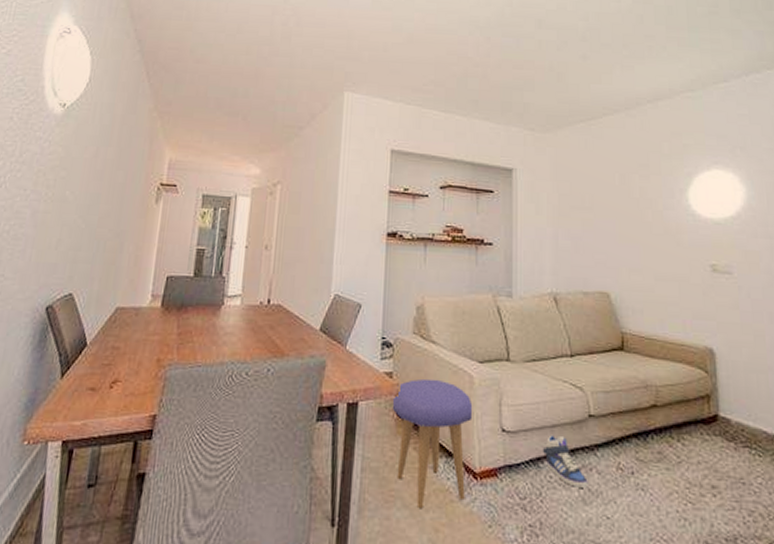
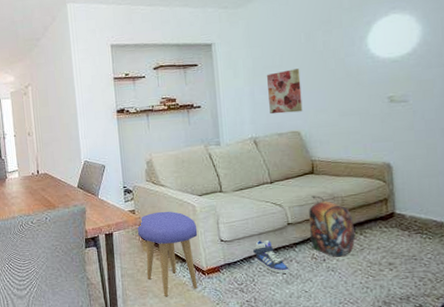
wall art: none [574,214,614,268] -> present [267,68,303,114]
backpack: none [615,380,672,470] -> present [309,195,356,257]

